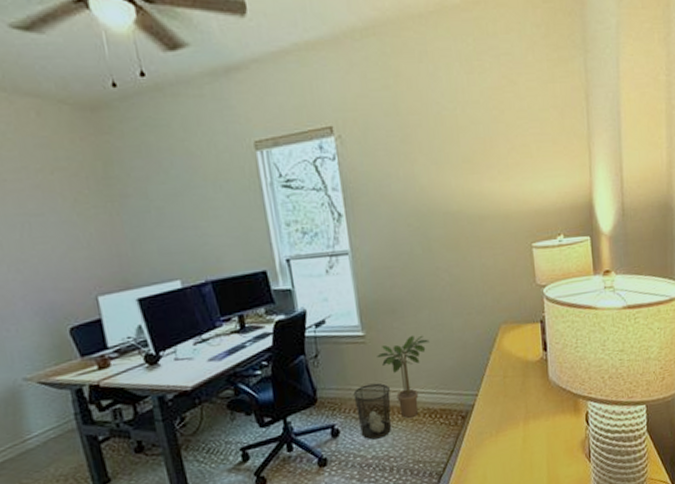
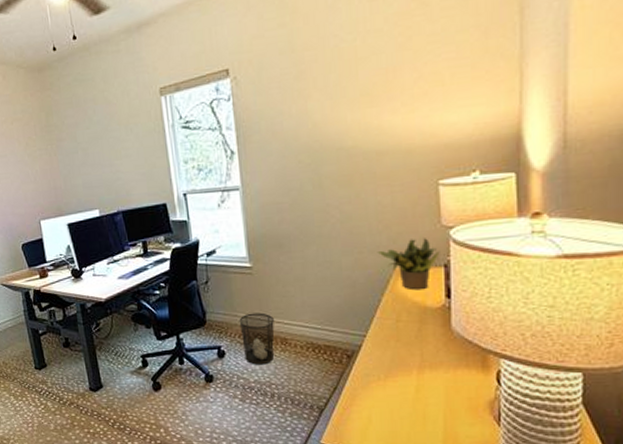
potted plant: present [377,335,430,418] -> none [263,270,316,349]
potted plant: none [484,297,537,347] -> present [377,238,440,291]

